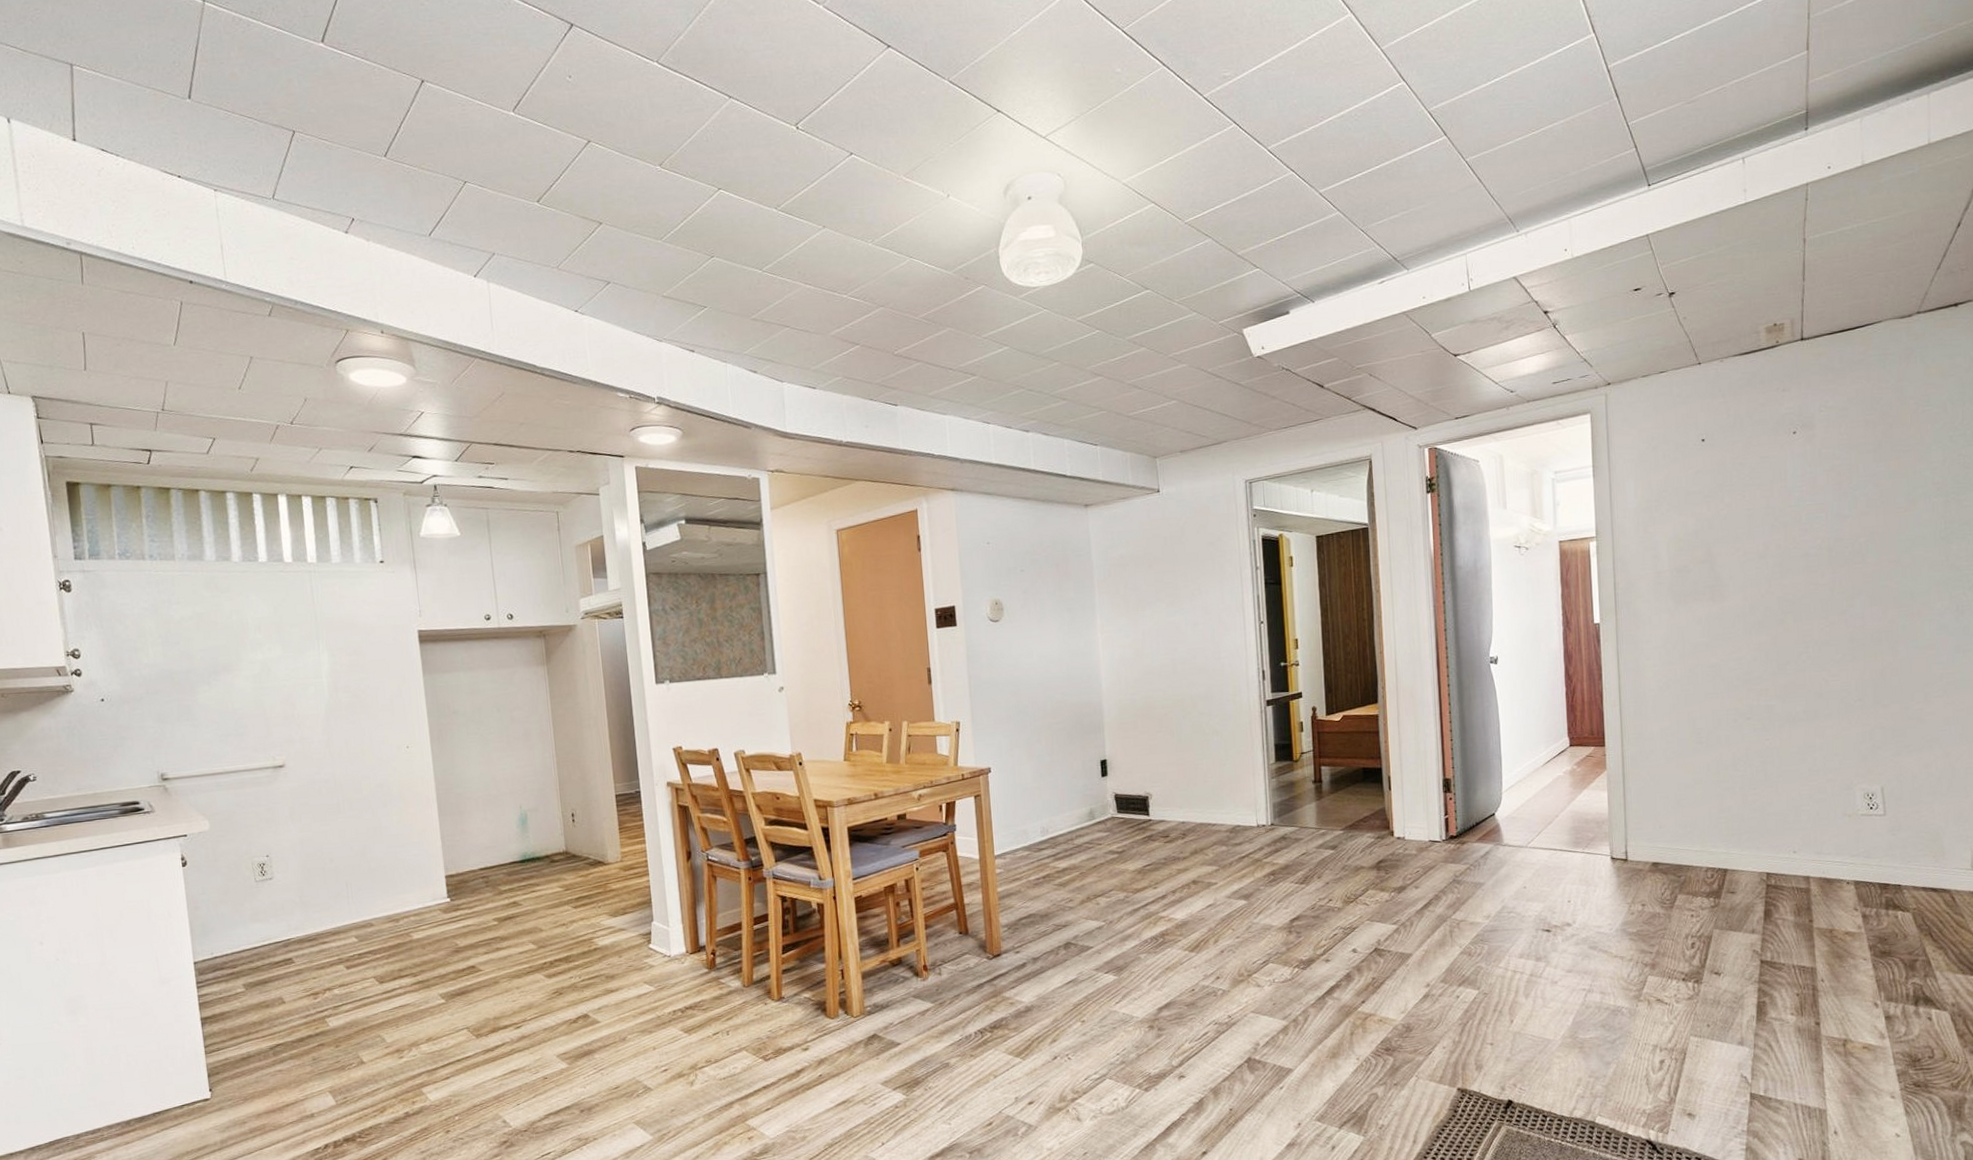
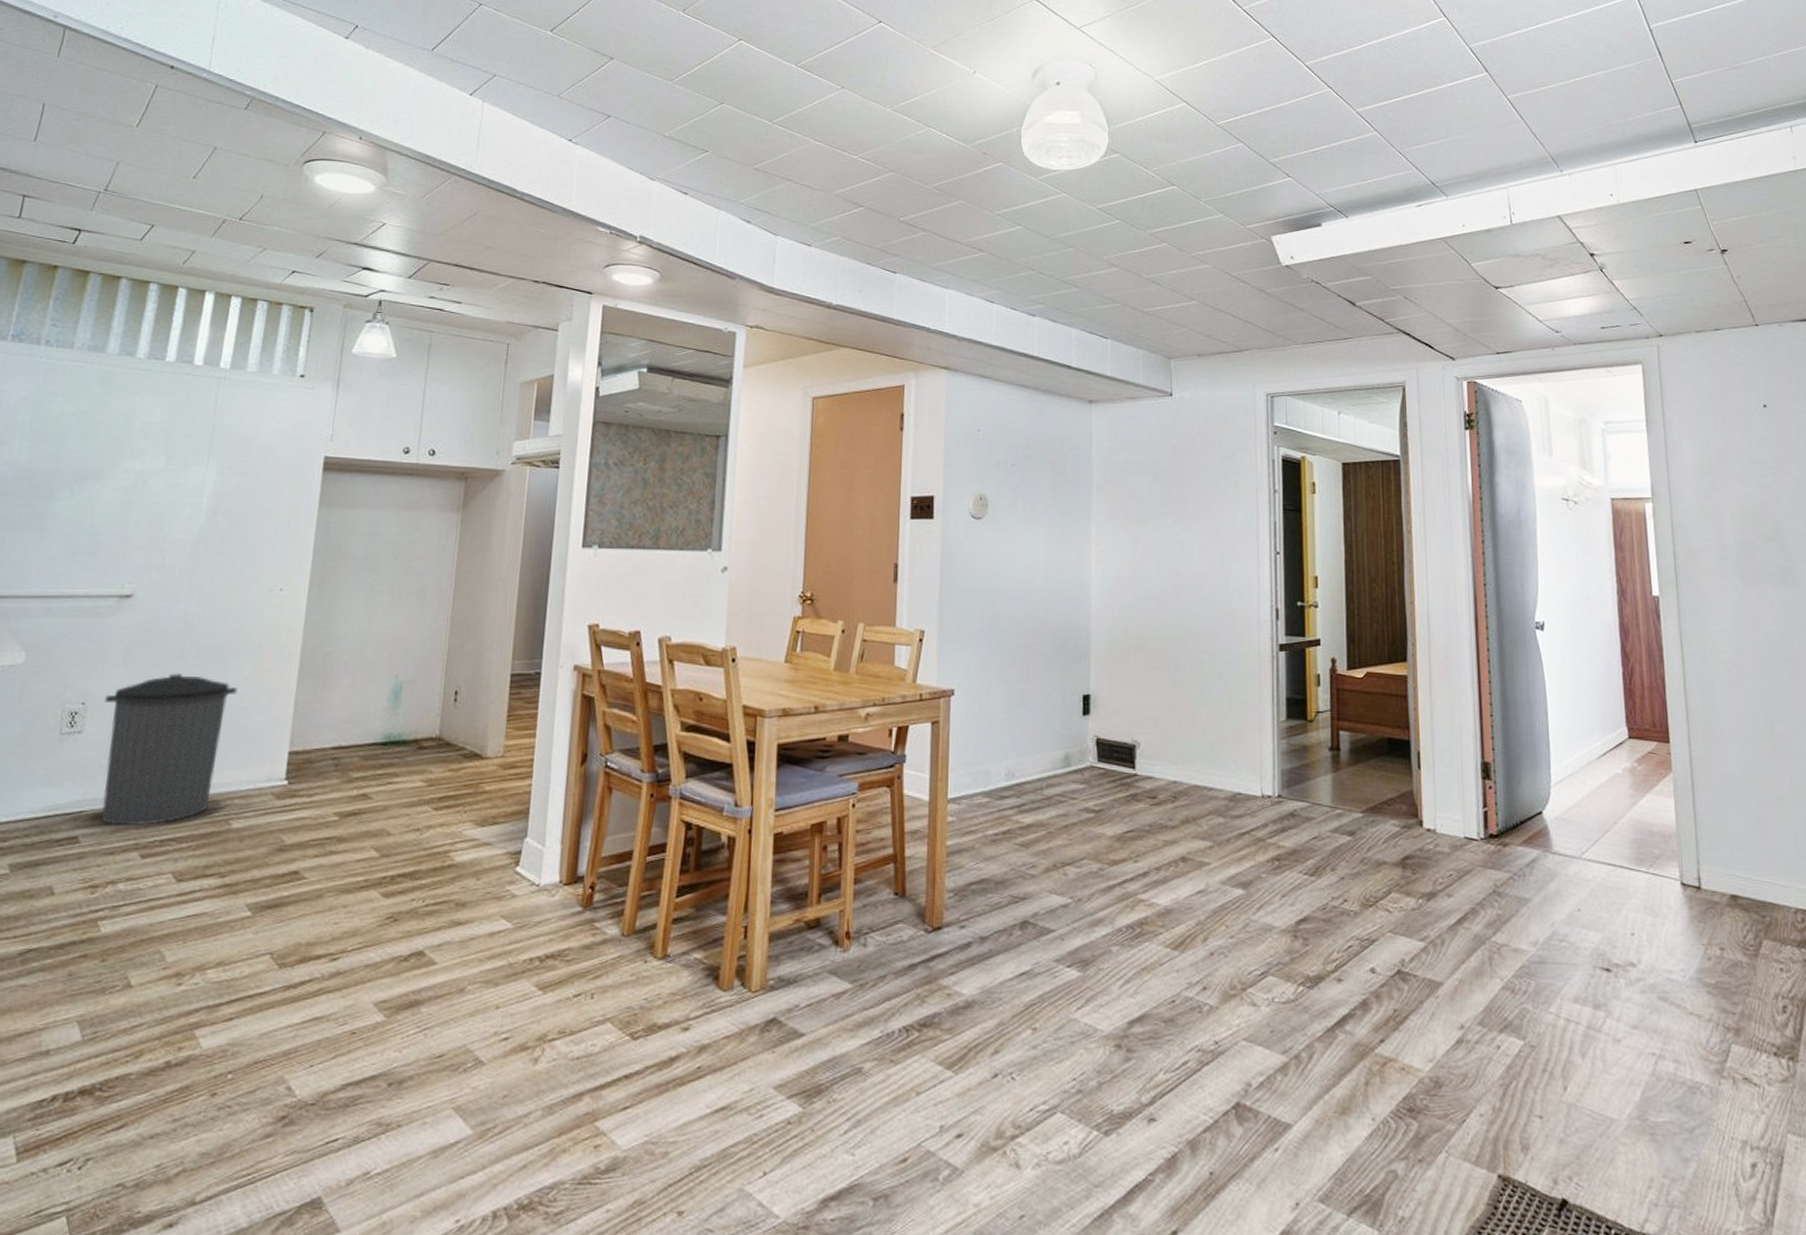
trash can: none [283,823,391,947] -> present [102,672,238,826]

